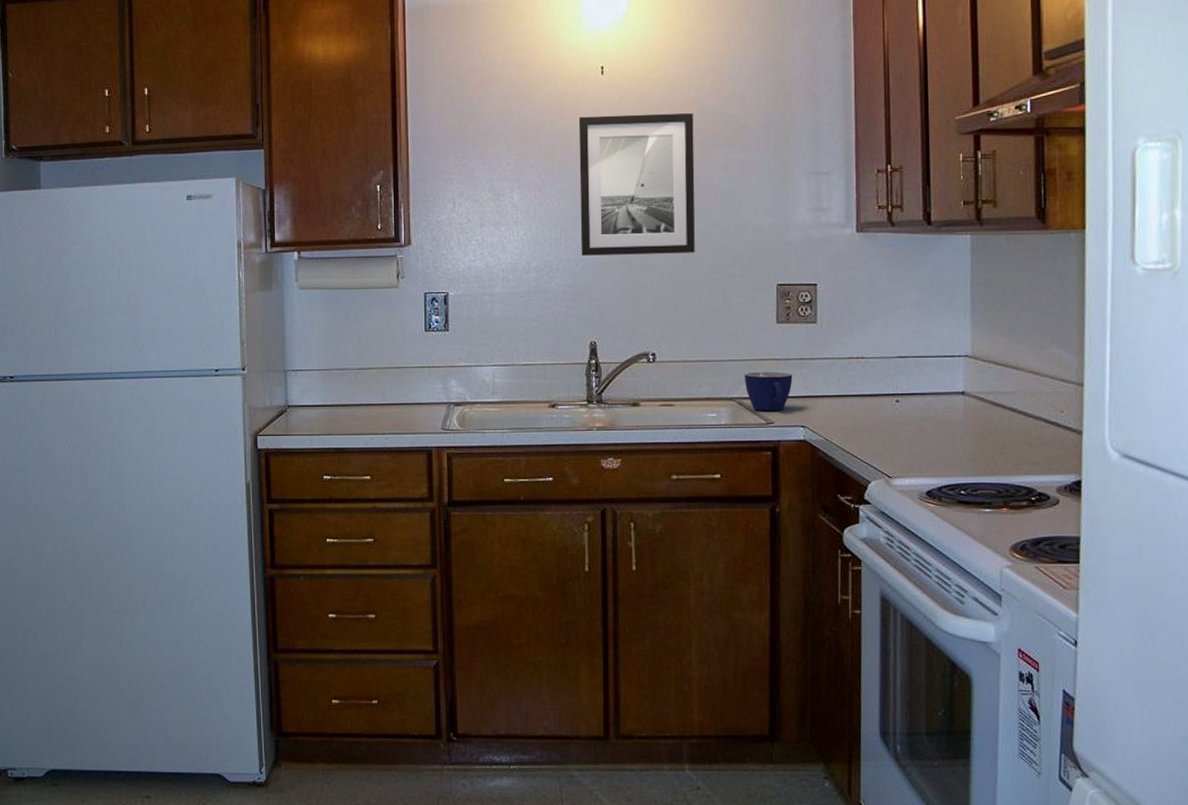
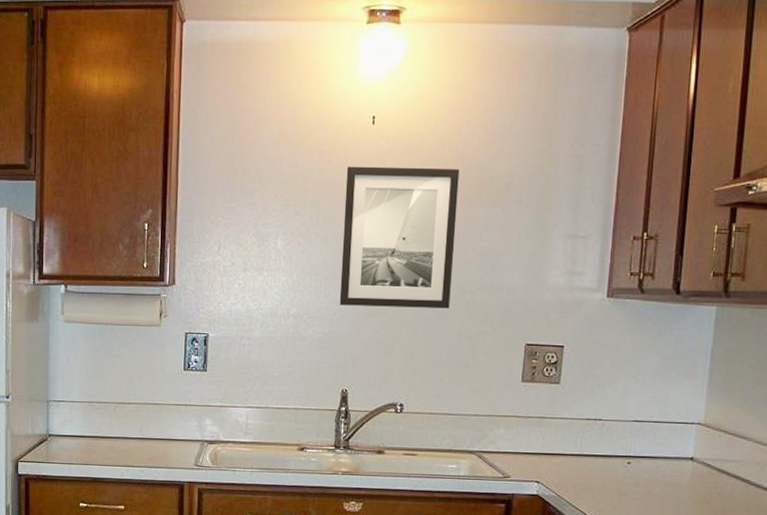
cup: present [744,371,793,412] -> none [485,427,532,466]

